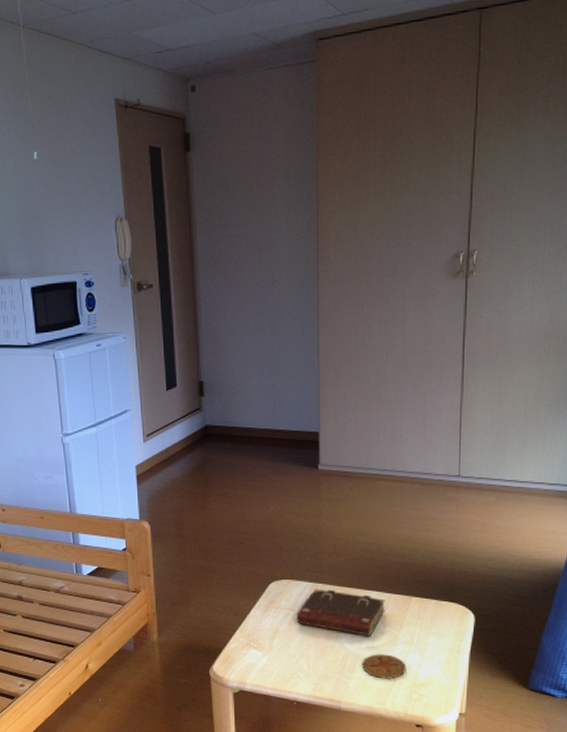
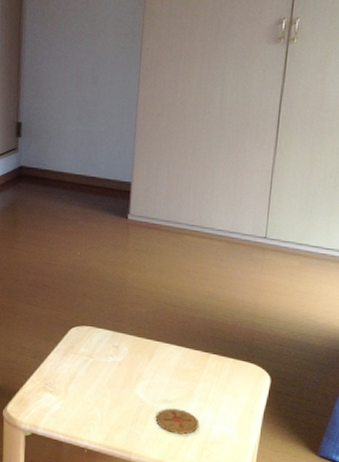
book: present [296,589,385,636] -> none [94,338,184,390]

